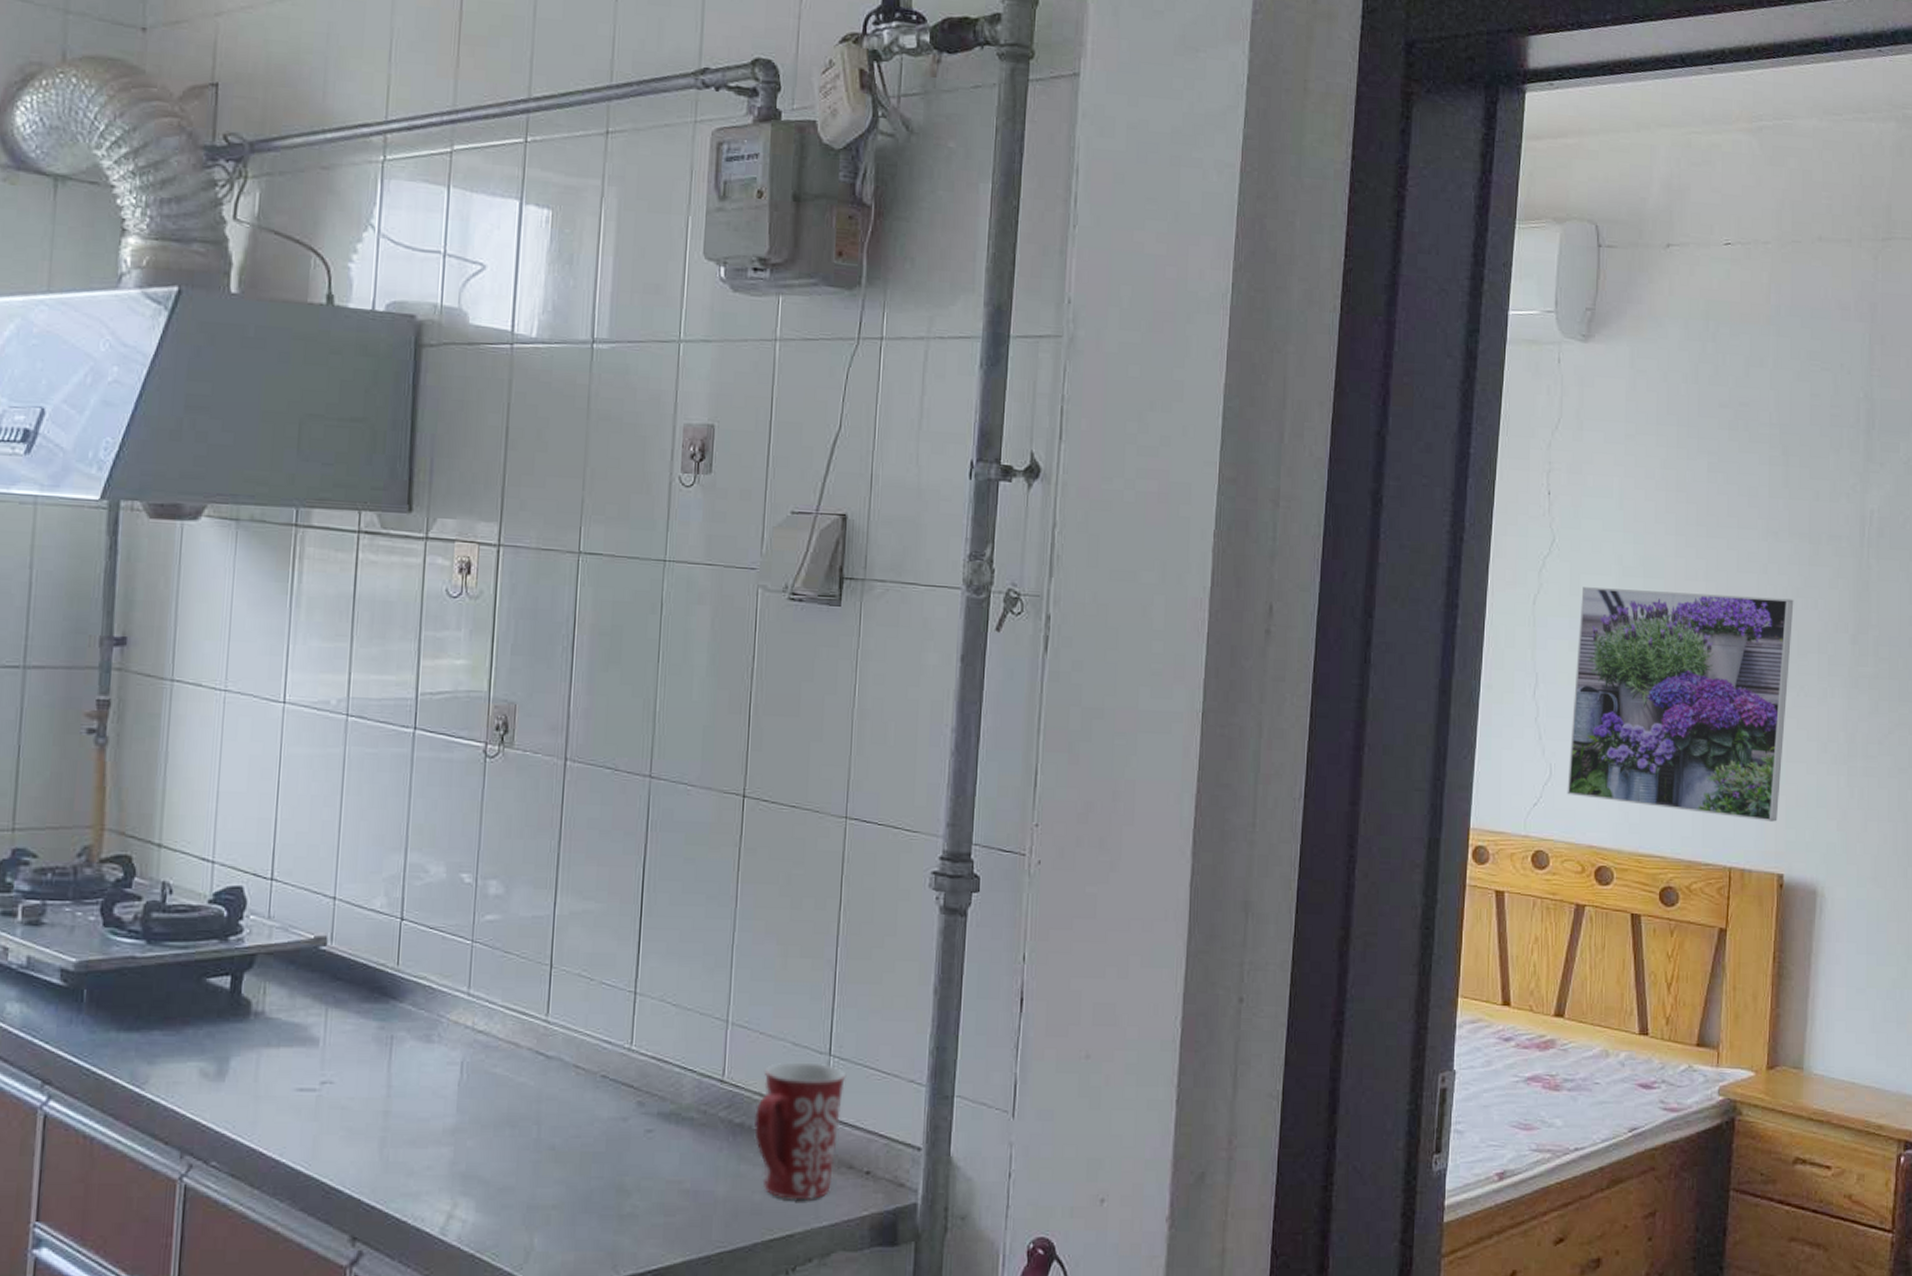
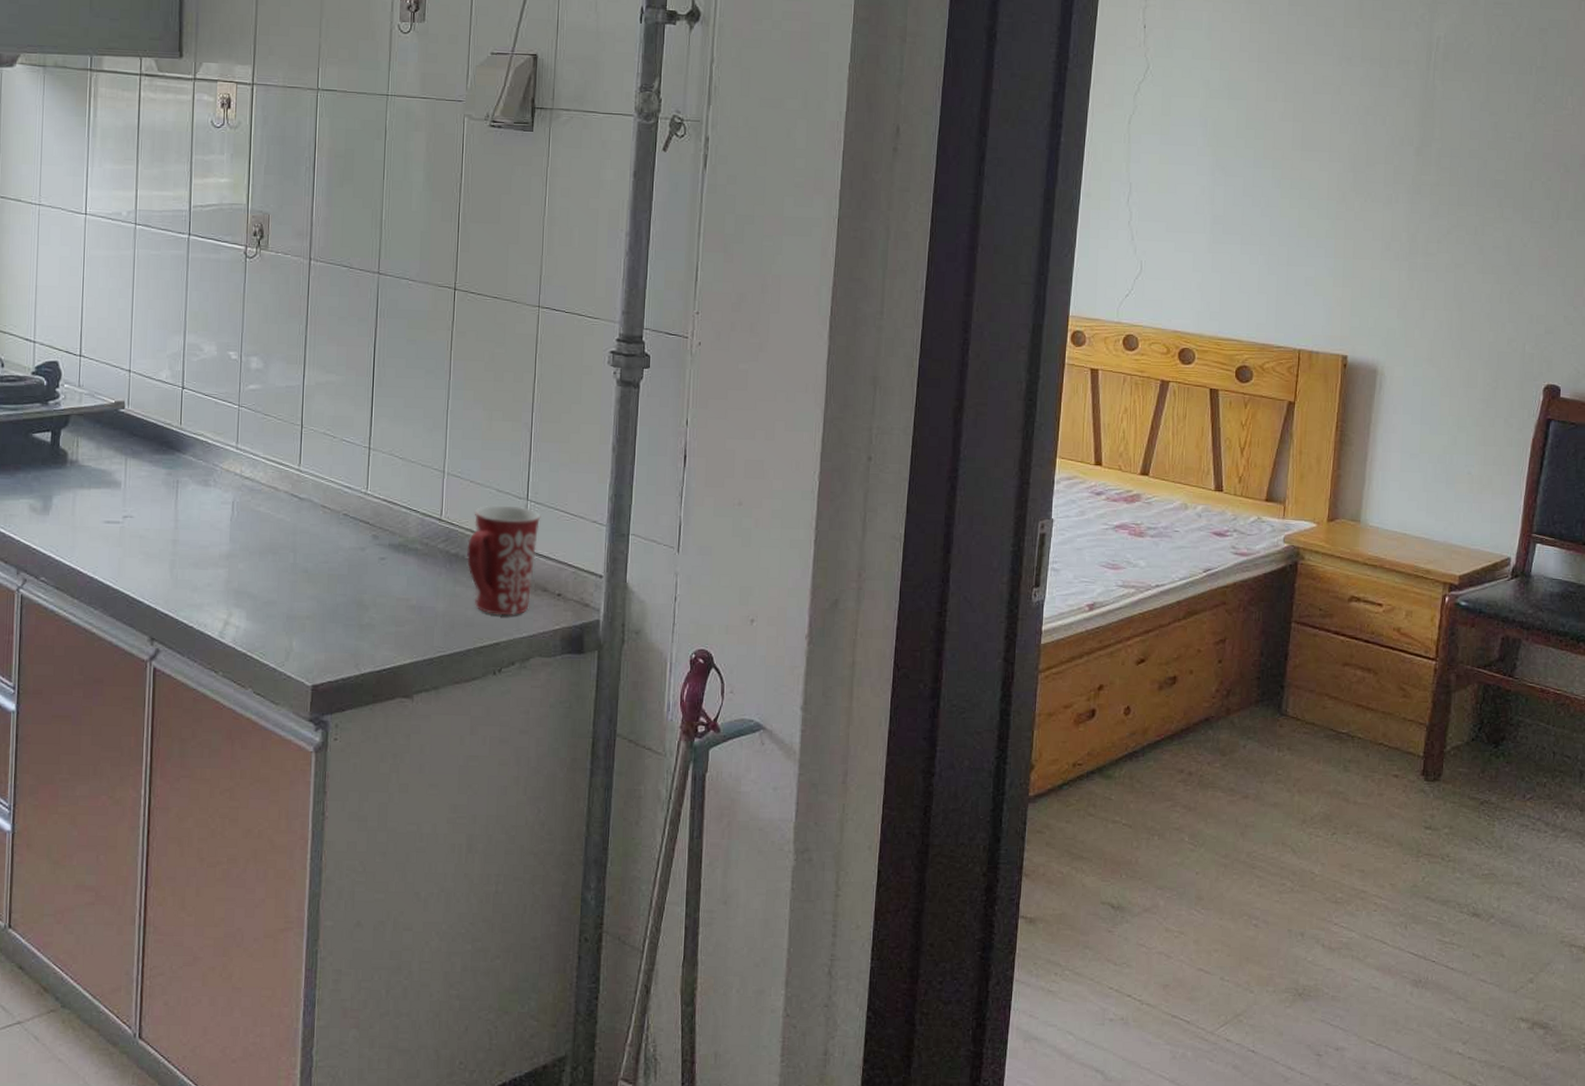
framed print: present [1567,587,1794,822] -> none [1155,108,1364,310]

